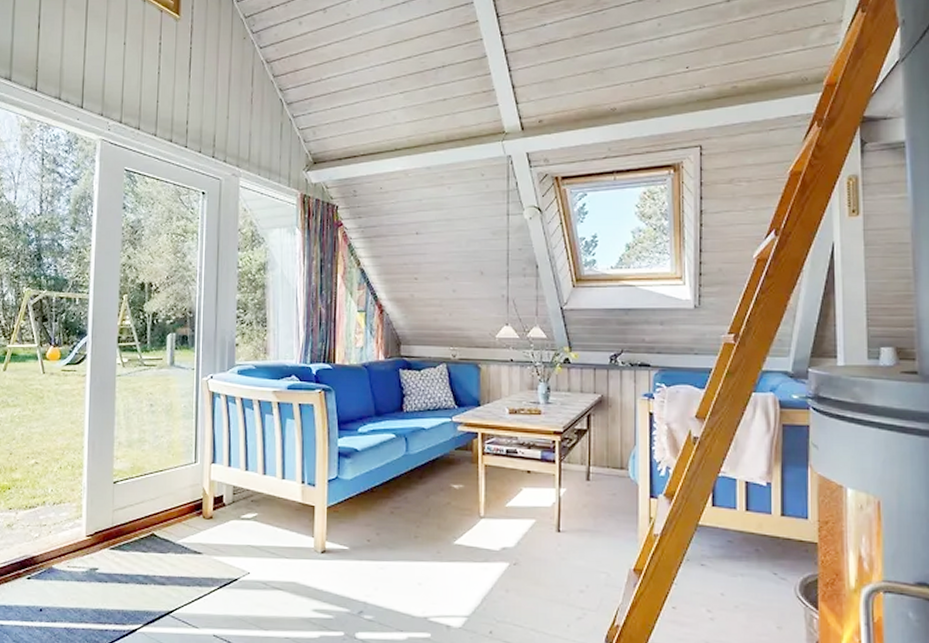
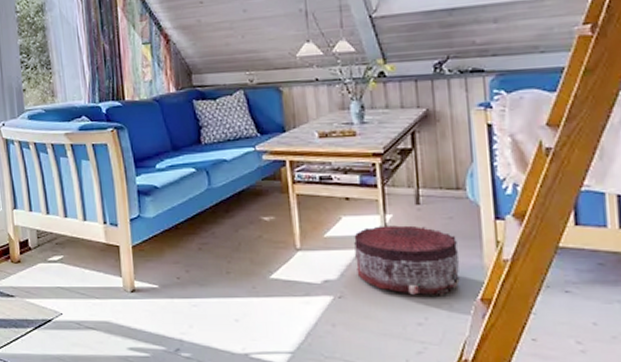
pouf: none [532,498,619,566] -> present [354,225,460,296]

